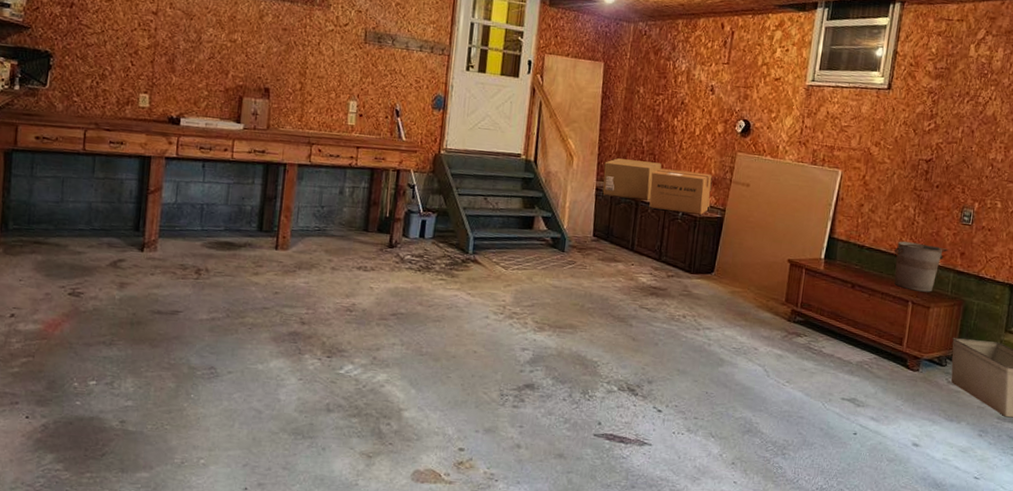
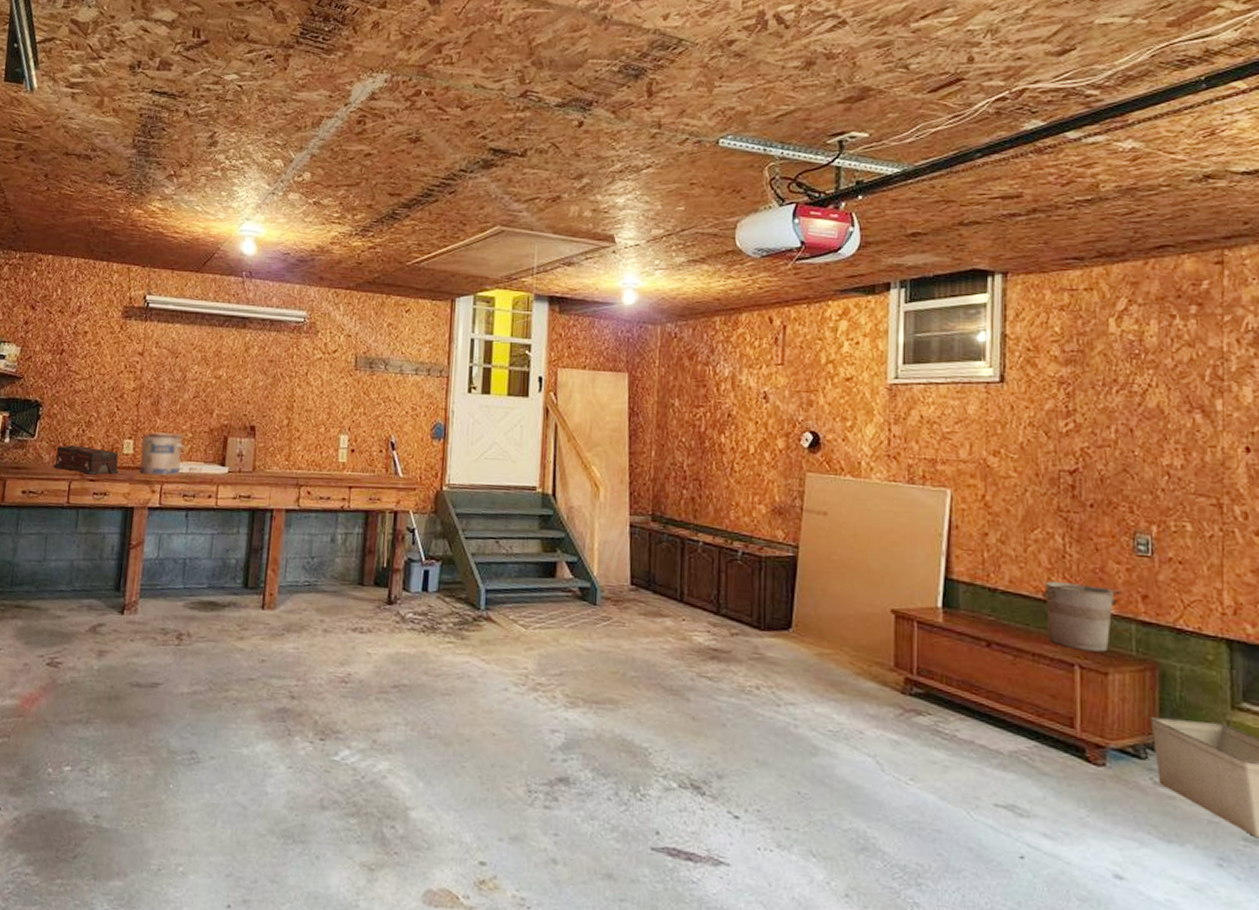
toolbox: none [67,95,136,126] -> present [53,445,119,476]
paint can: none [155,88,202,130] -> present [139,432,186,476]
box: present [603,158,661,202] -> none [638,487,710,539]
box: present [649,168,713,216] -> none [698,497,778,555]

